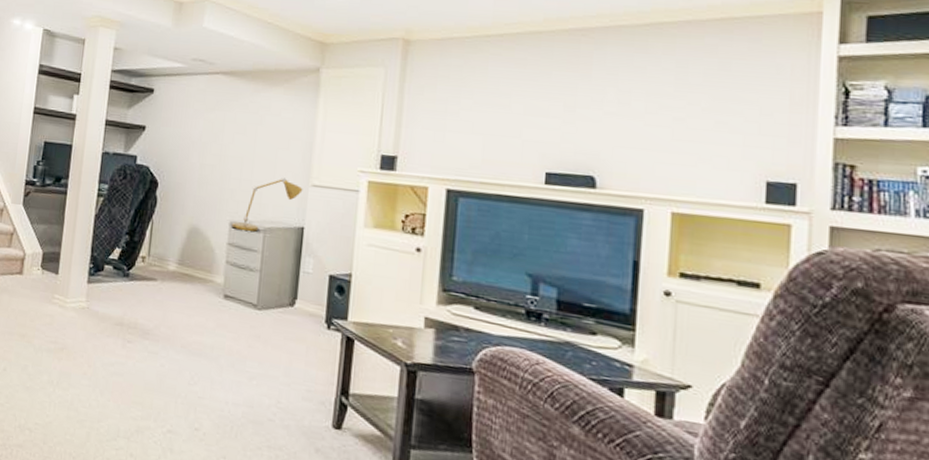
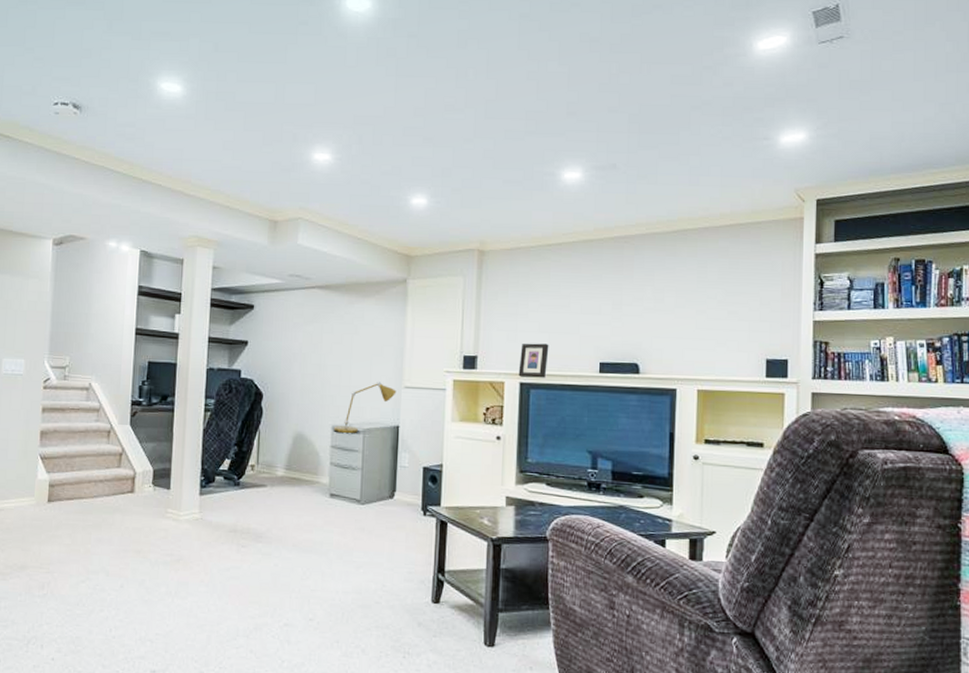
picture frame: none [445,145,484,186] -> present [518,343,549,378]

